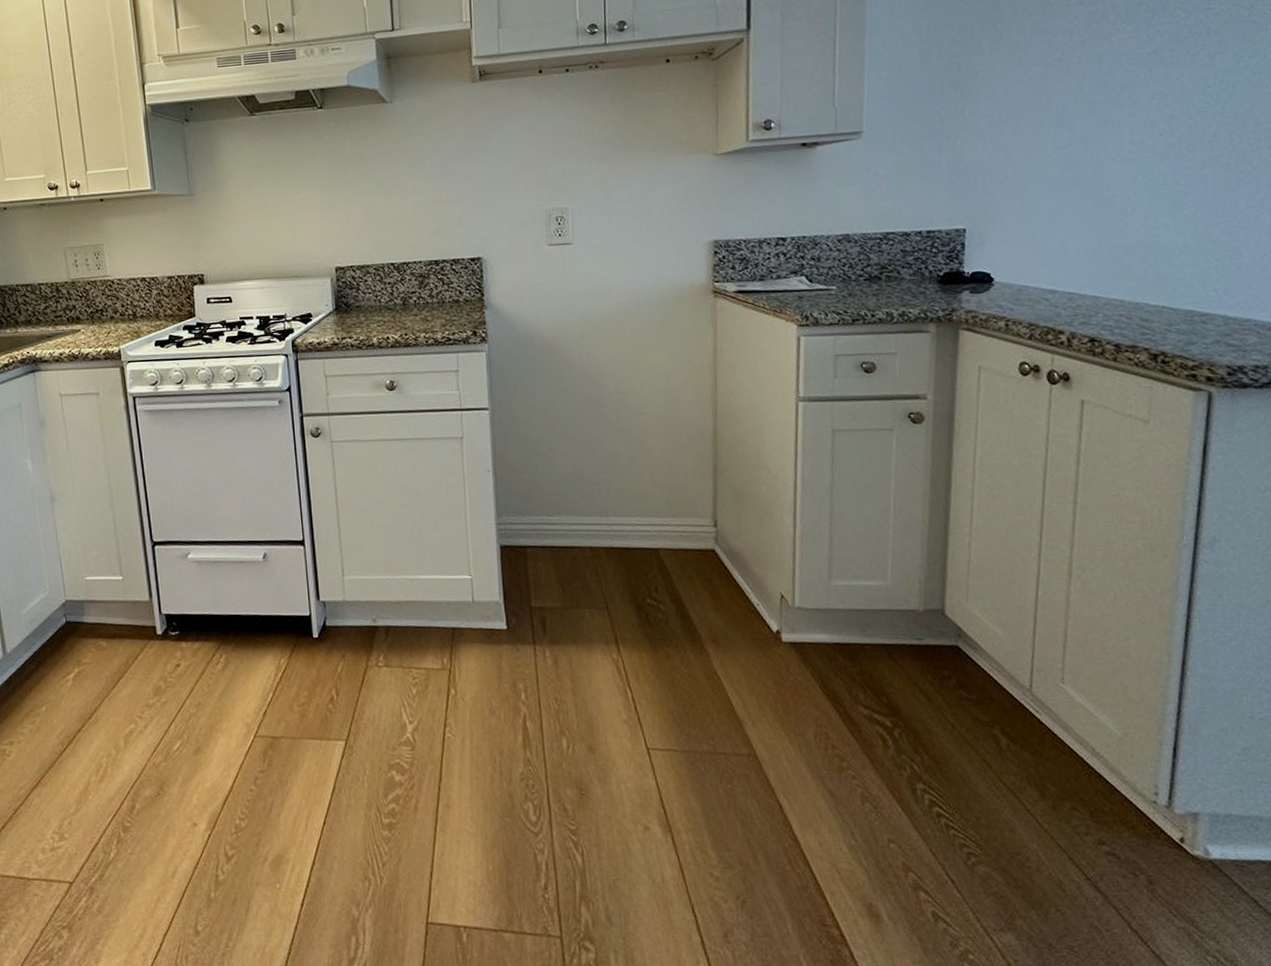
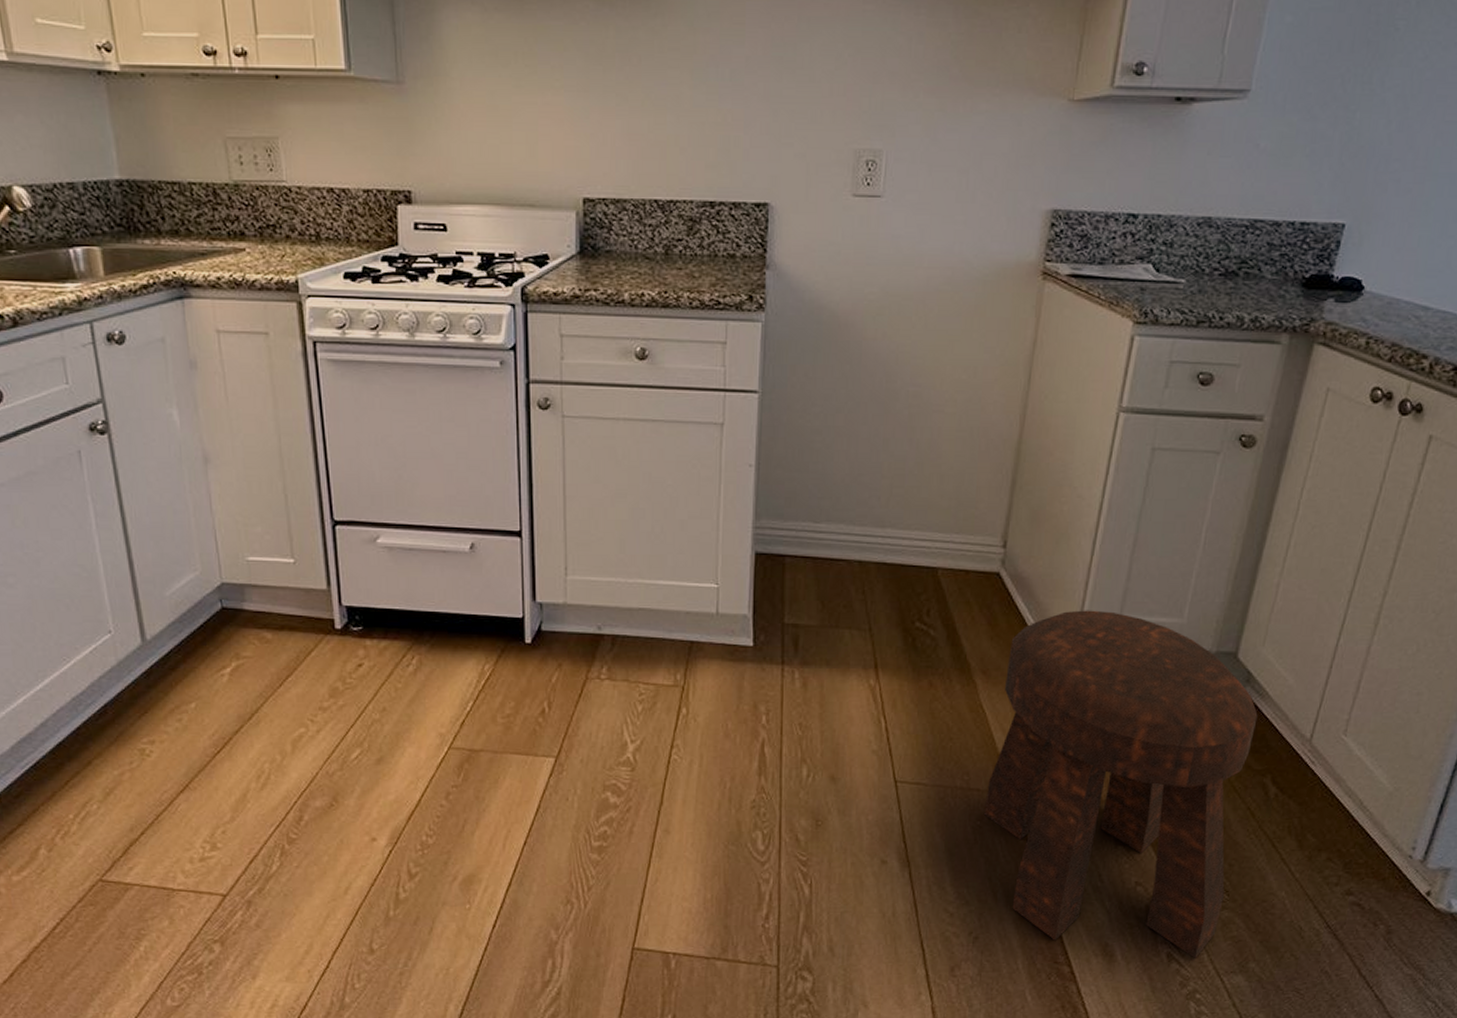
stool: none [732,578,978,916] -> present [984,610,1258,958]

